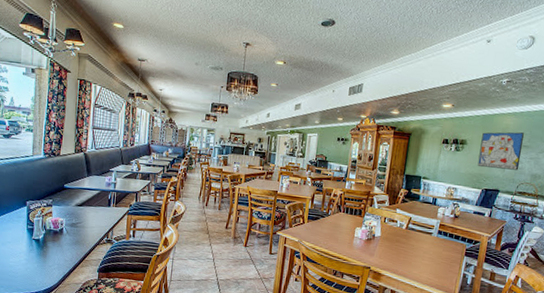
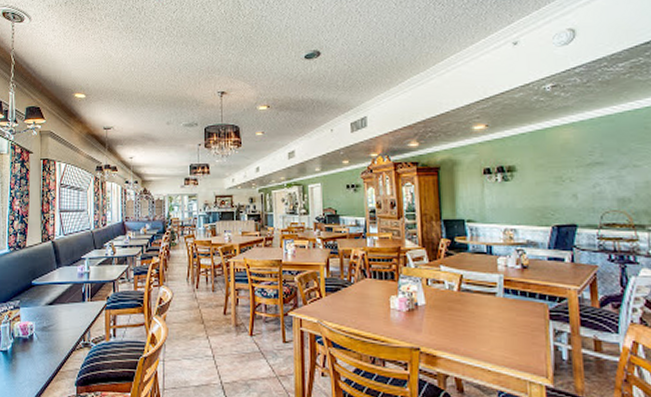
wall art: present [477,132,524,171] -> none [535,146,597,197]

